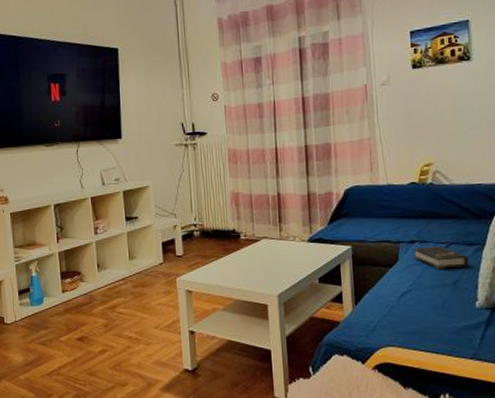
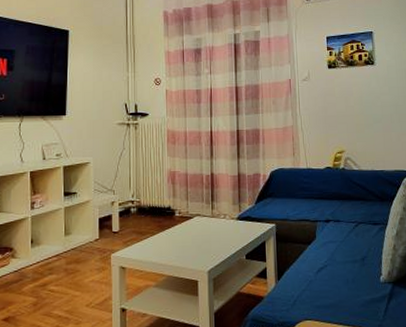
hardback book: present [413,246,469,269] -> none [328,225,375,246]

